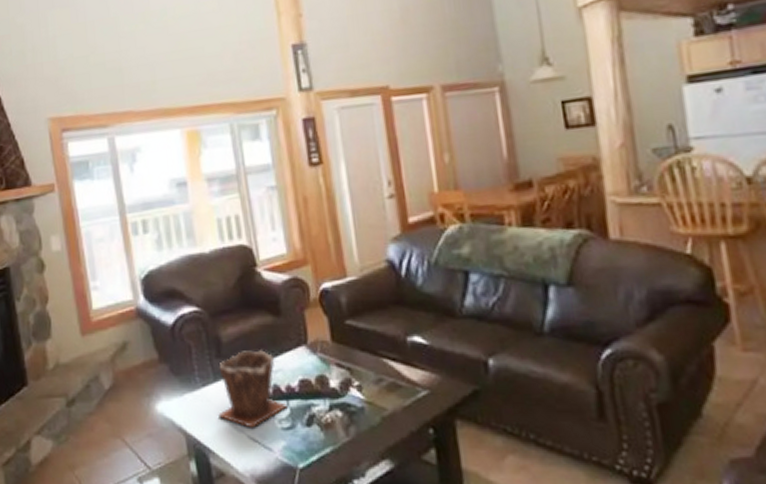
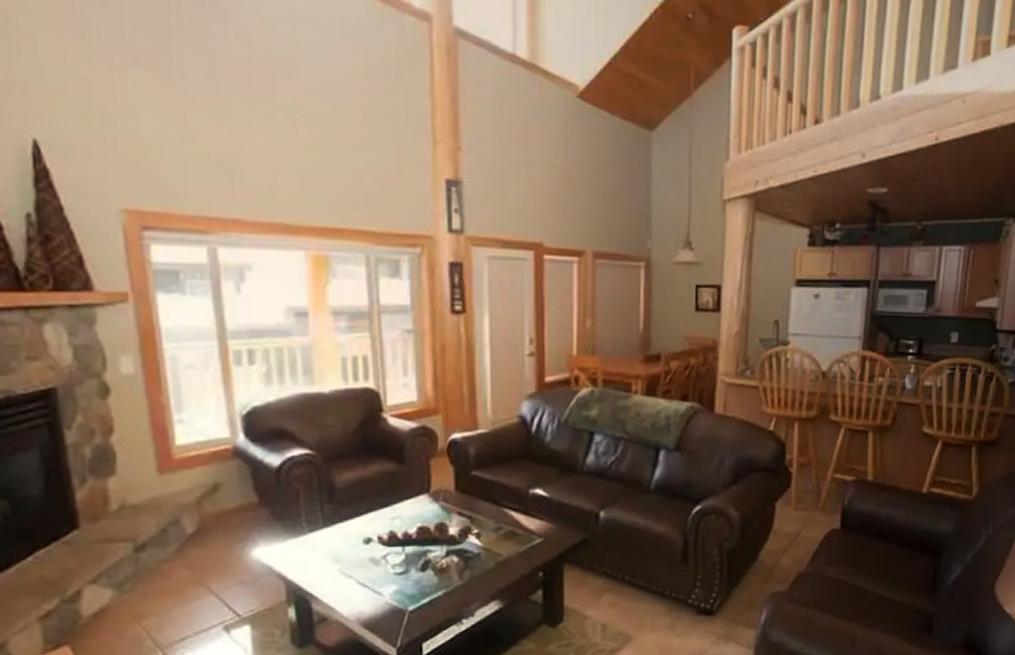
plant pot: present [218,350,287,428] -> none [326,497,402,574]

